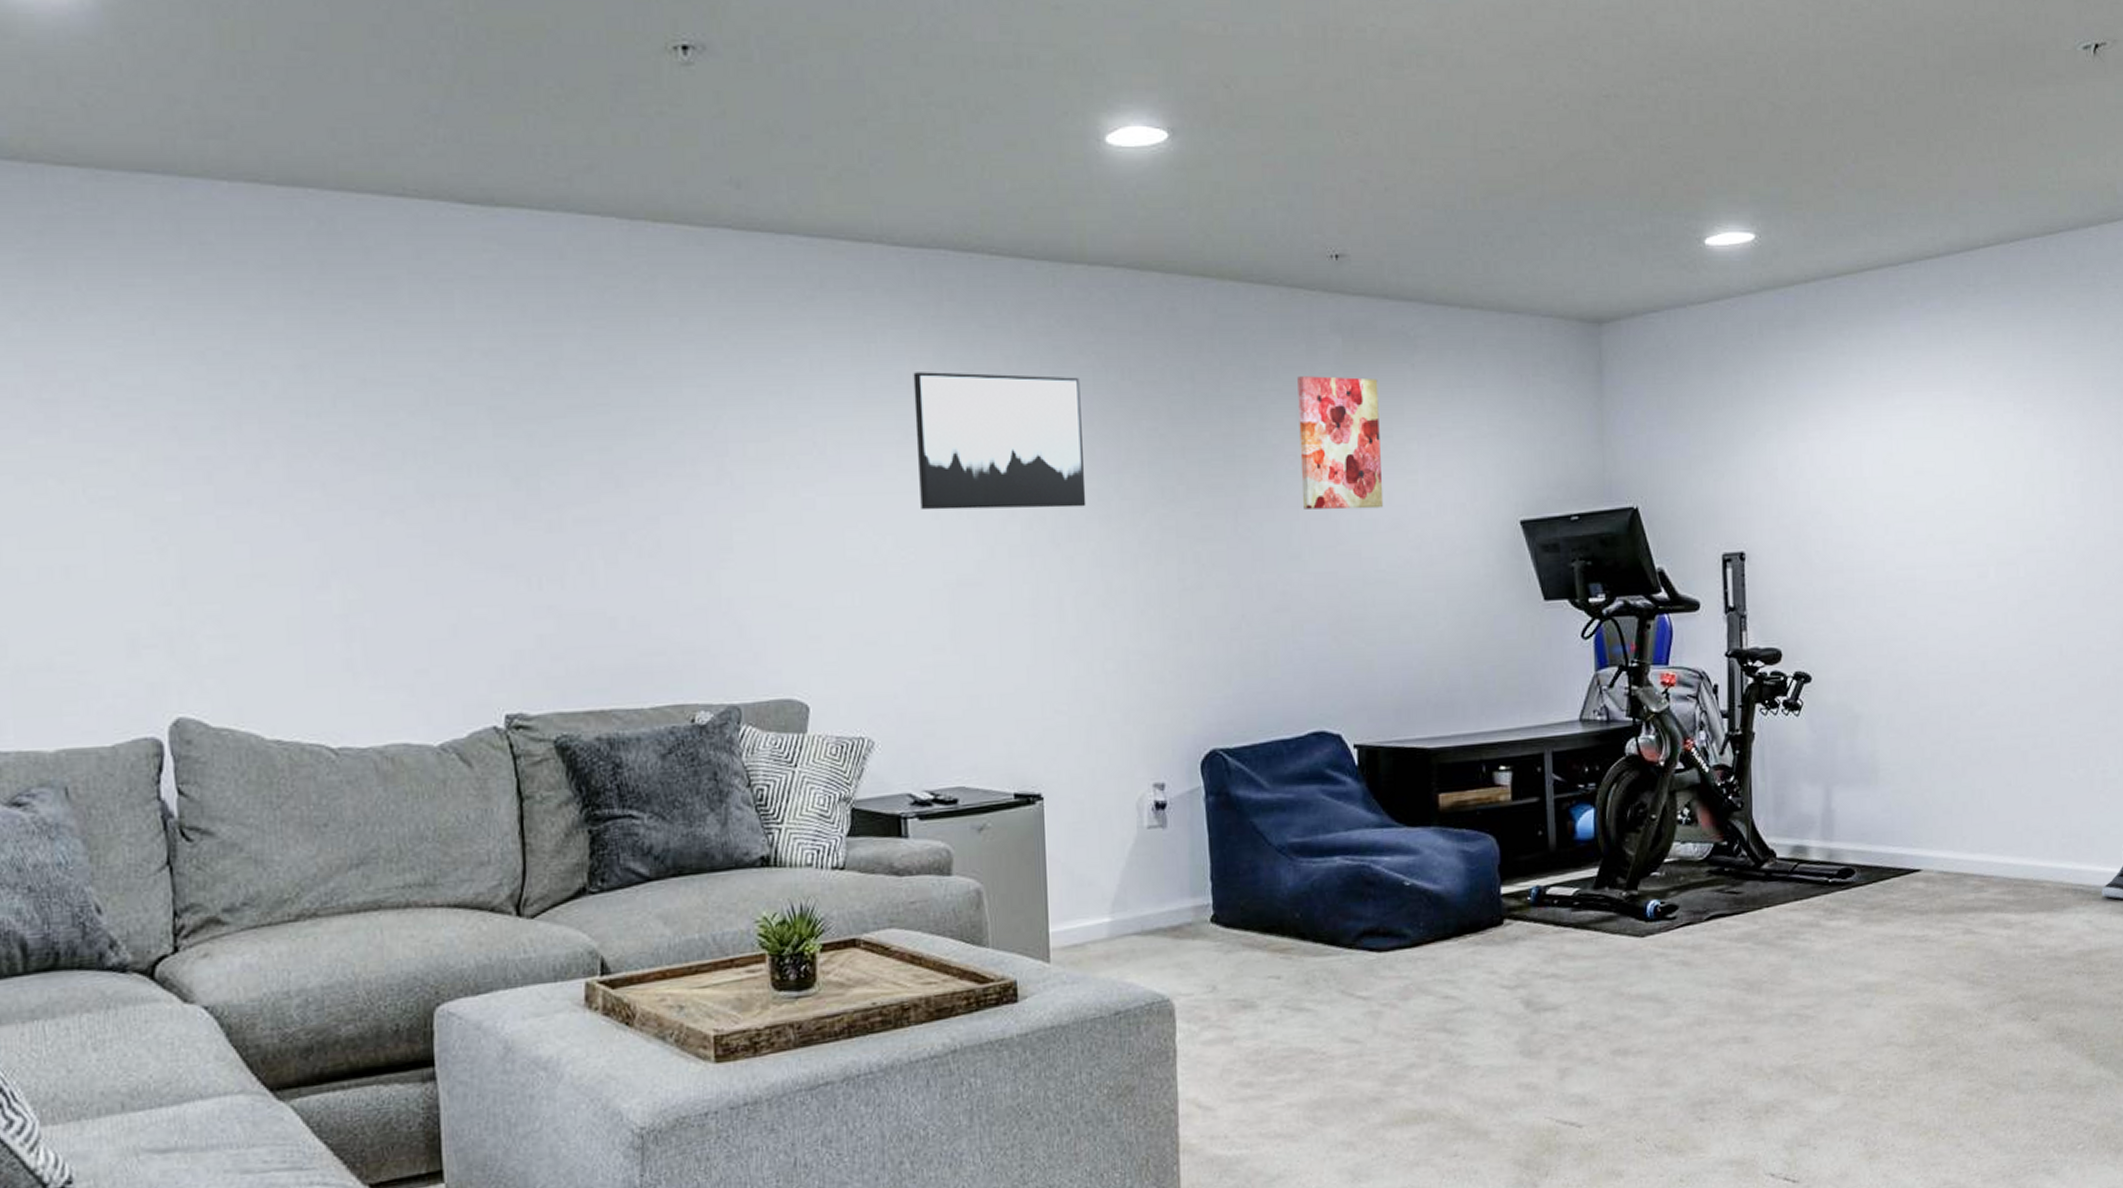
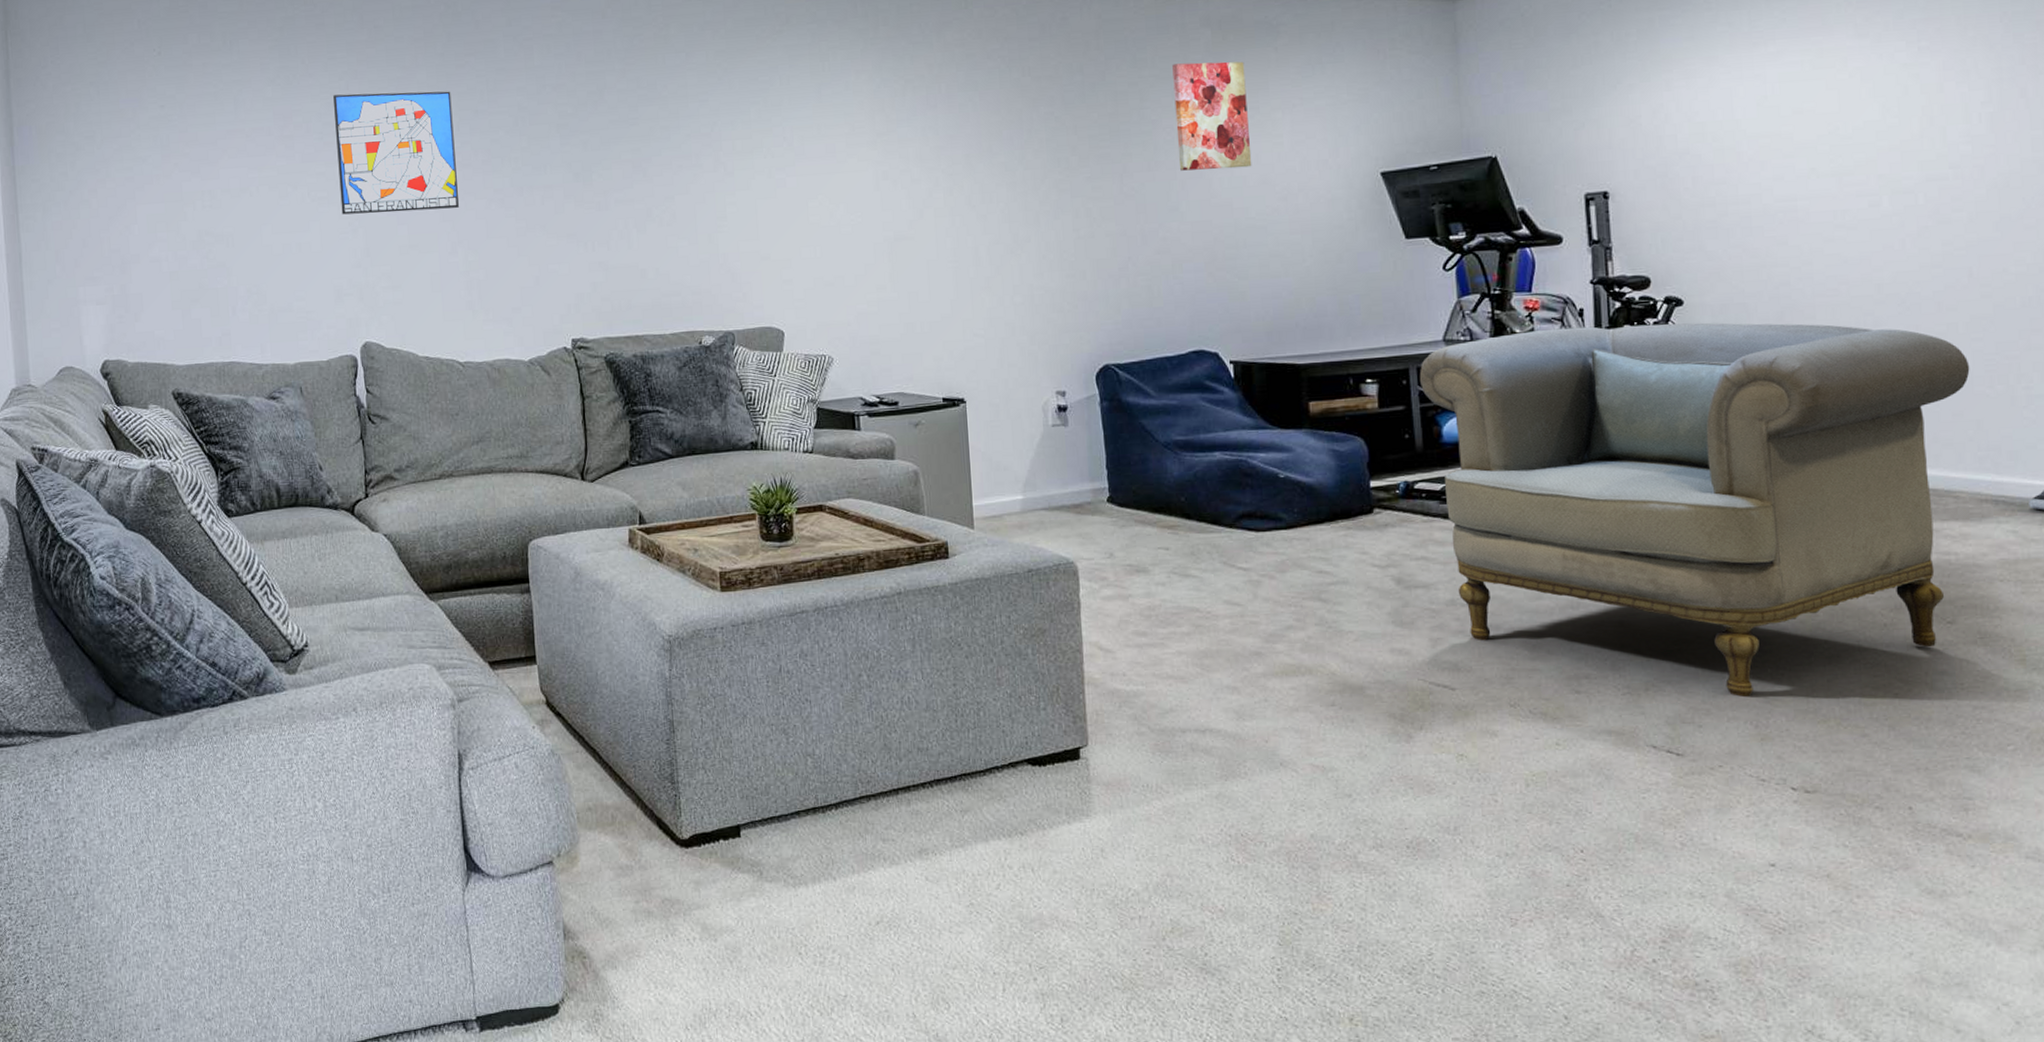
wall art: none [129,342,333,525] -> present [333,91,459,215]
wall art: present [913,372,1086,511] -> none [857,76,996,184]
armchair: none [1554,701,2058,1113] -> present [1419,323,1970,698]

